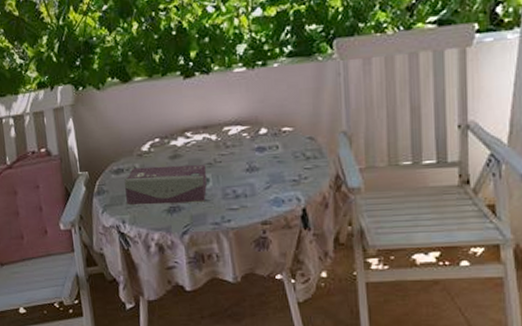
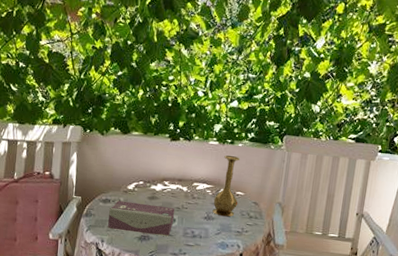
vase: none [253,81,287,164] -> present [212,155,240,217]

